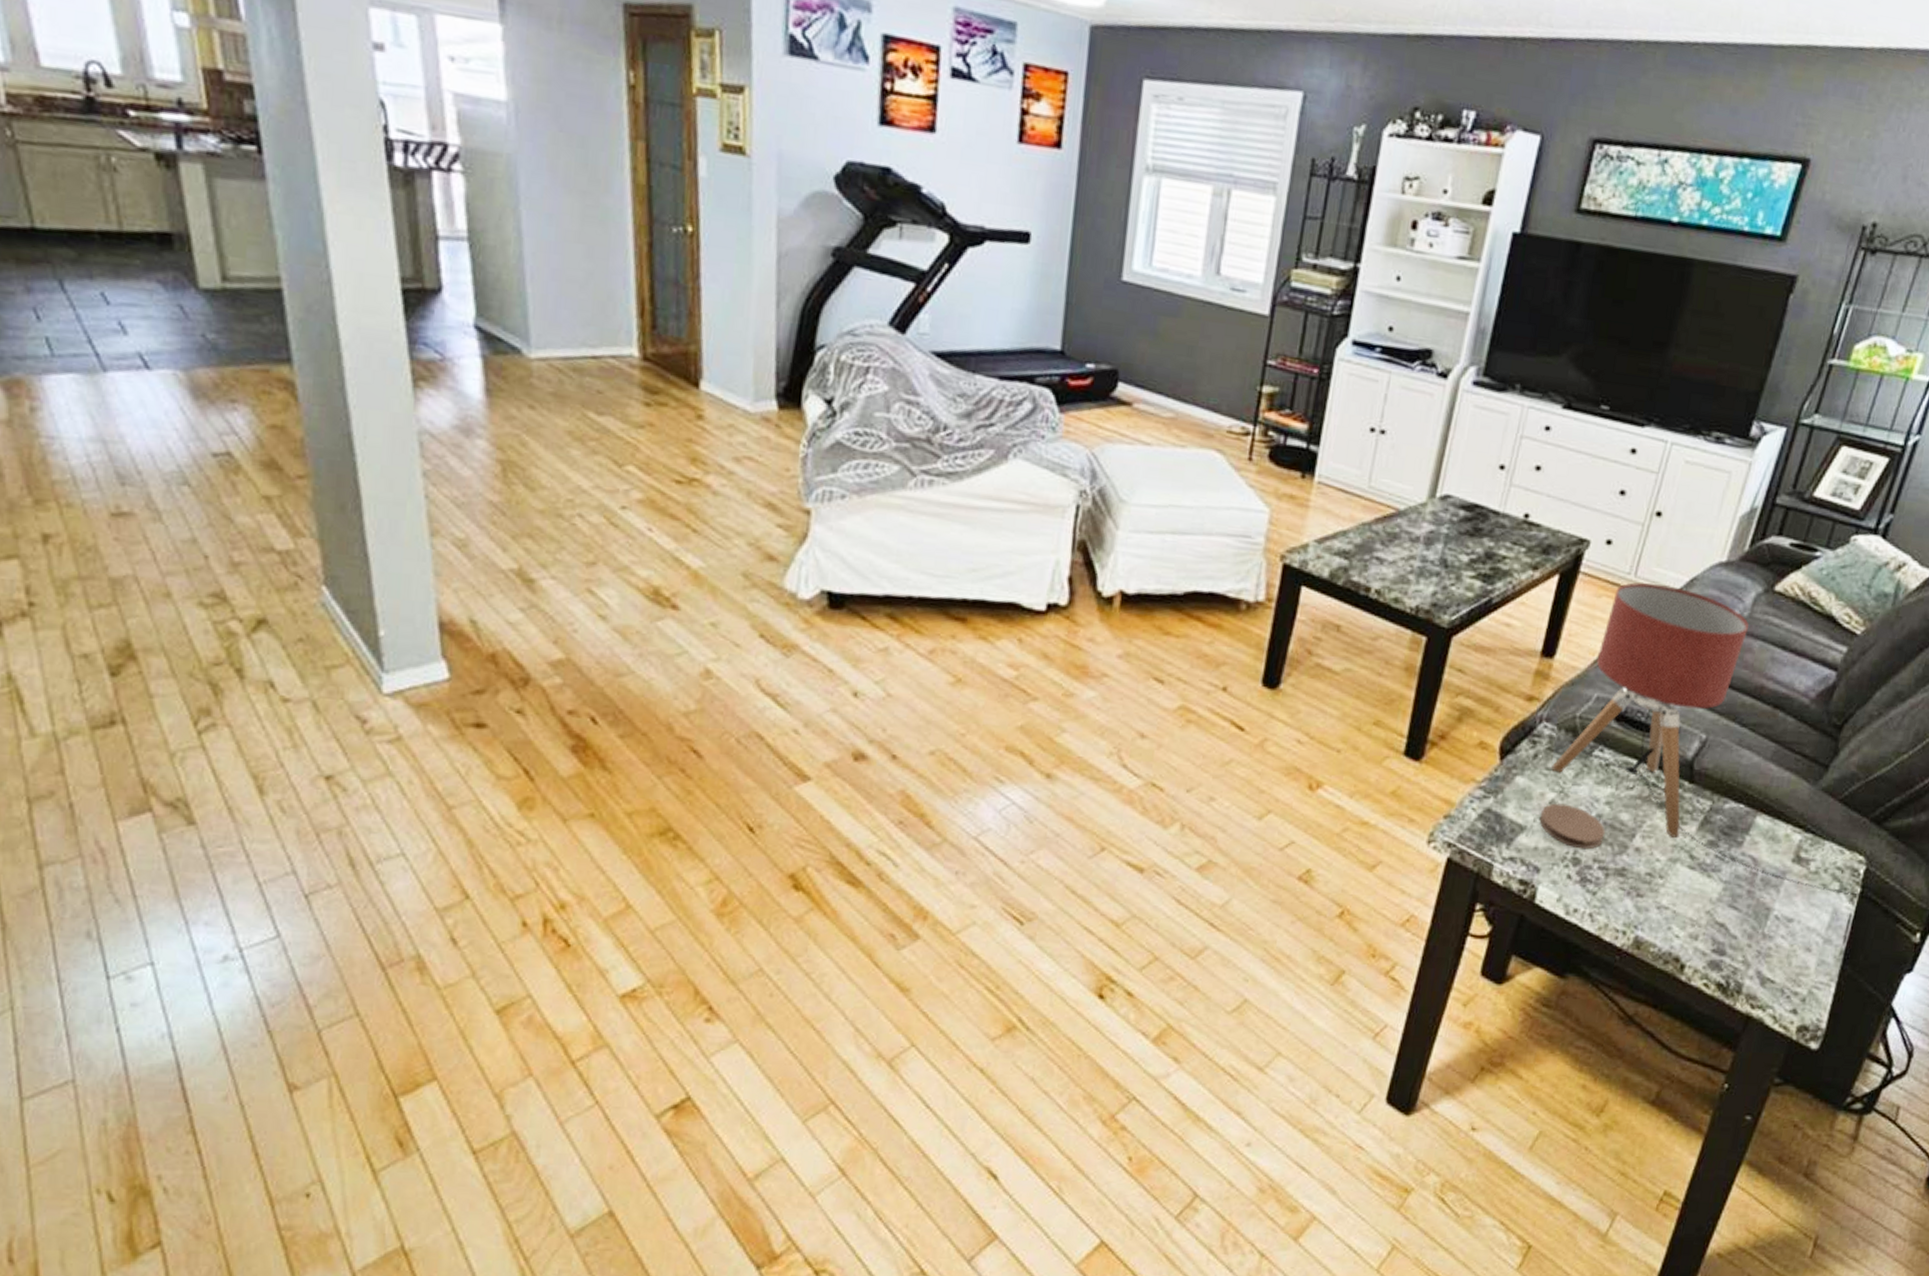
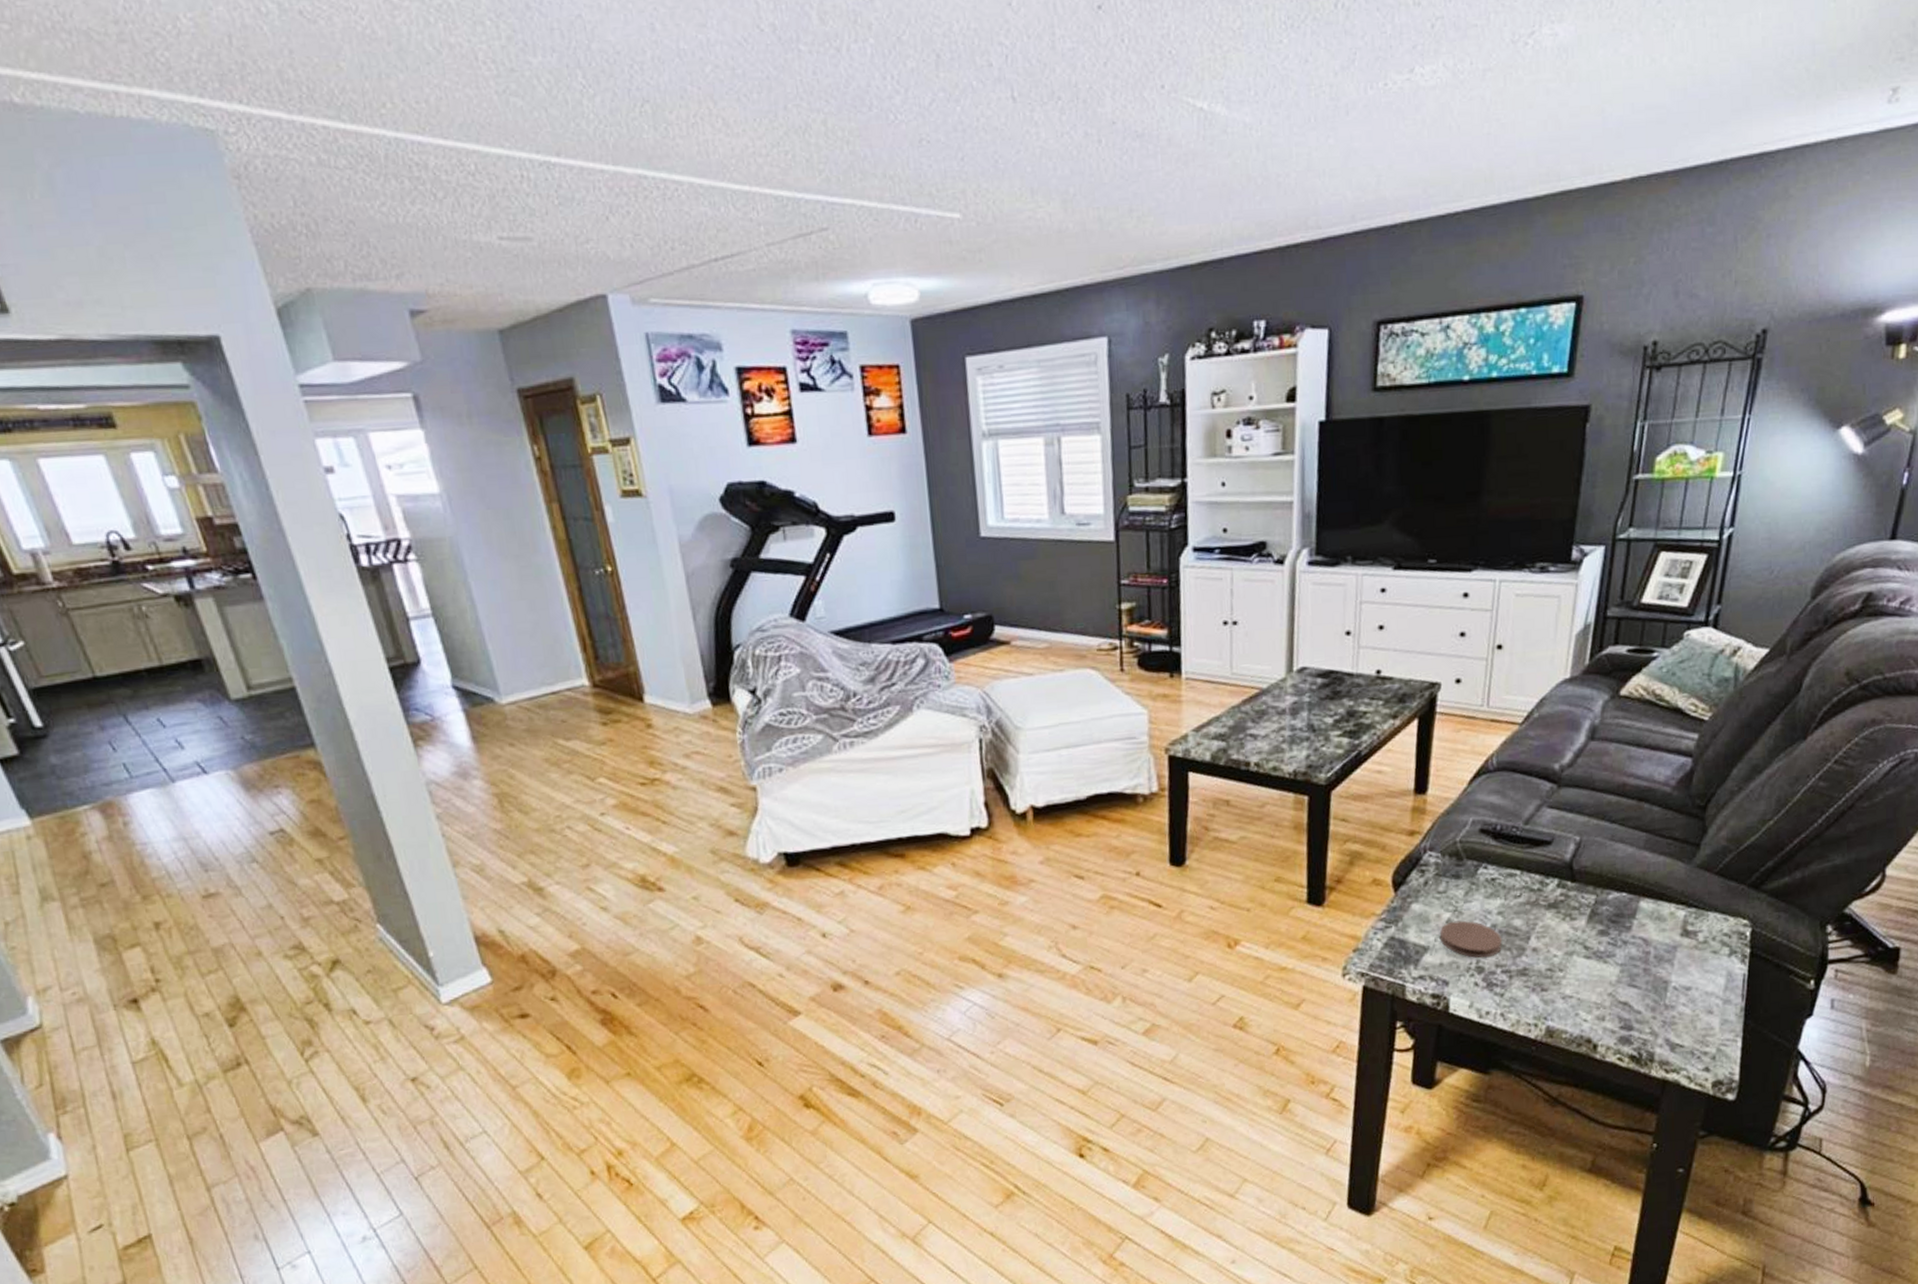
table lamp: present [1551,582,1872,897] -> none [1442,709,1762,957]

